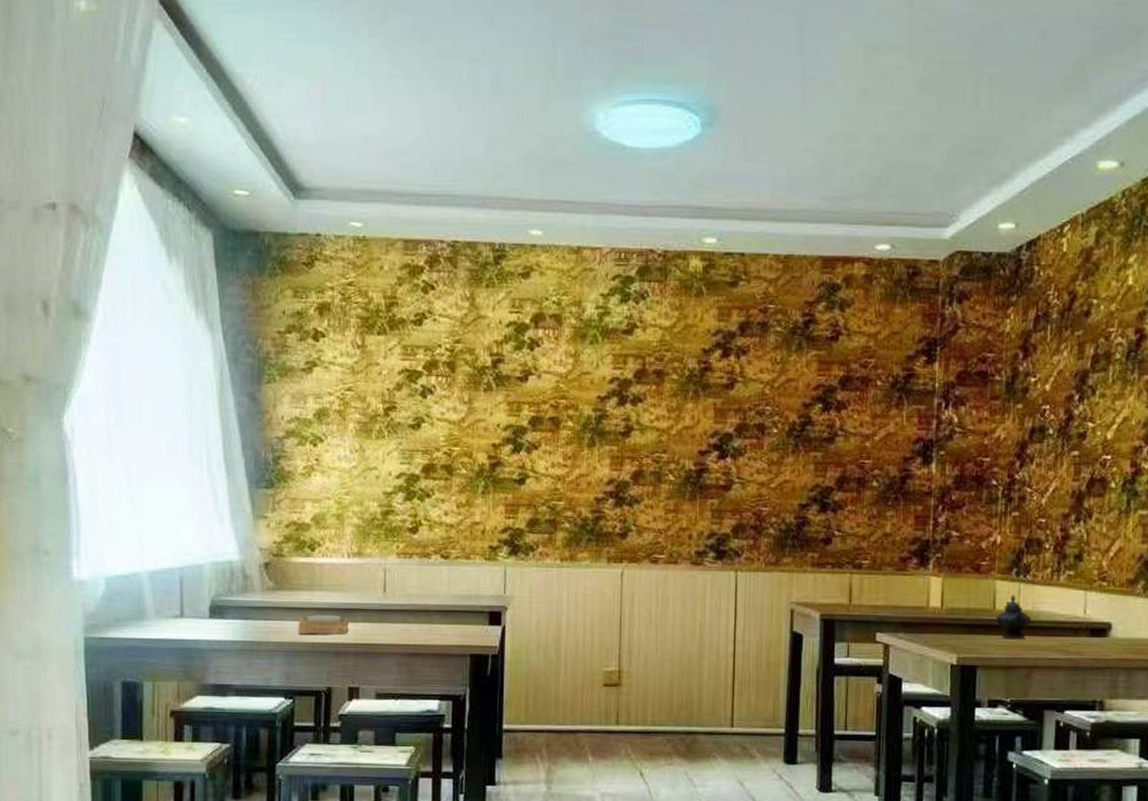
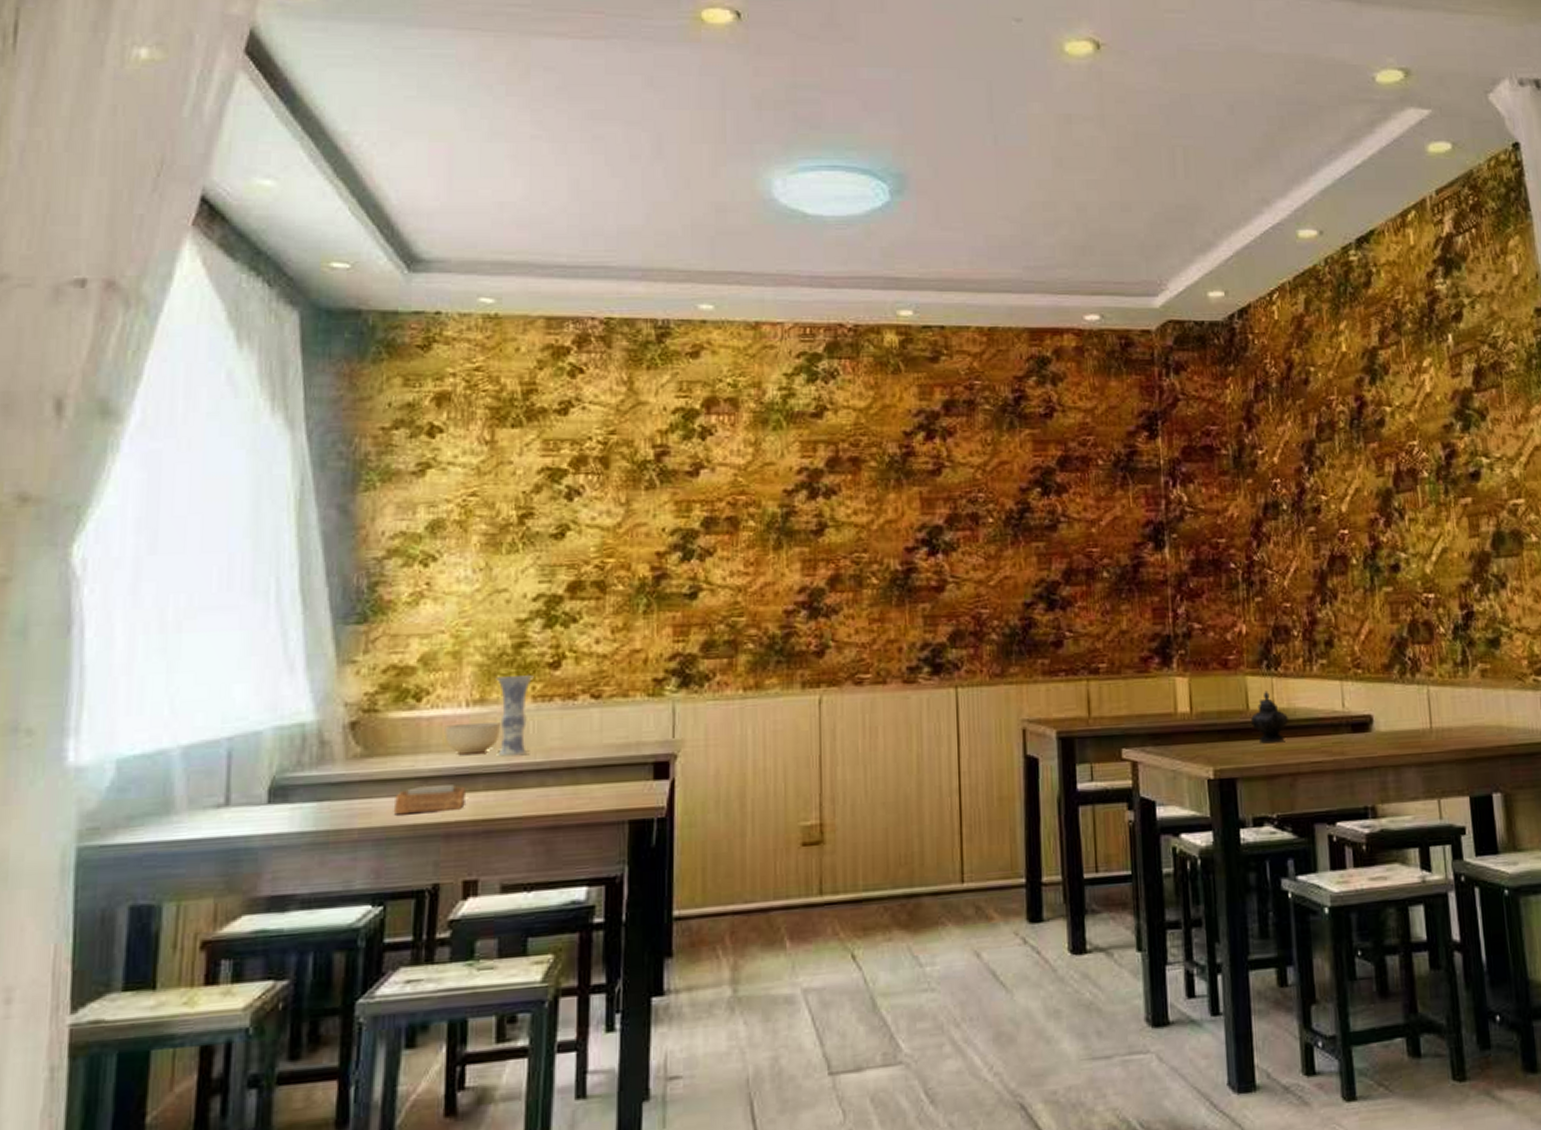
bowl: none [332,570,374,594] -> present [444,722,502,755]
vase: none [369,536,398,598] -> present [496,675,534,757]

